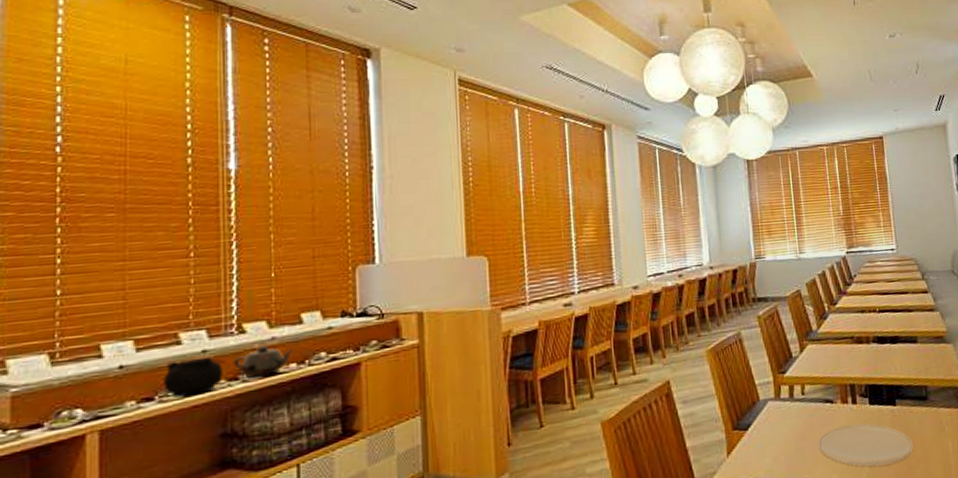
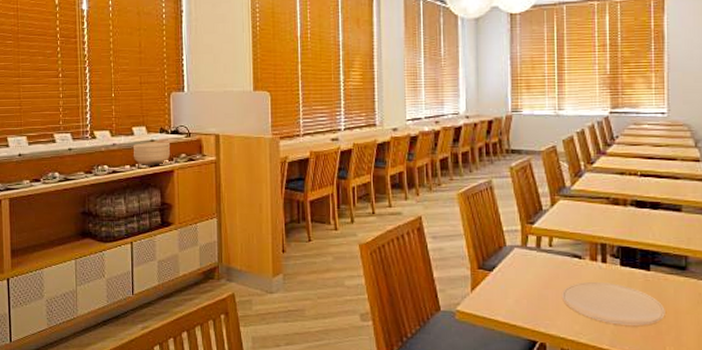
teapot: present [163,356,226,396] -> none [45,154,84,180]
teapot: present [233,344,294,378] -> none [88,148,128,173]
bowl: none [302,327,357,361] -> present [134,142,171,165]

